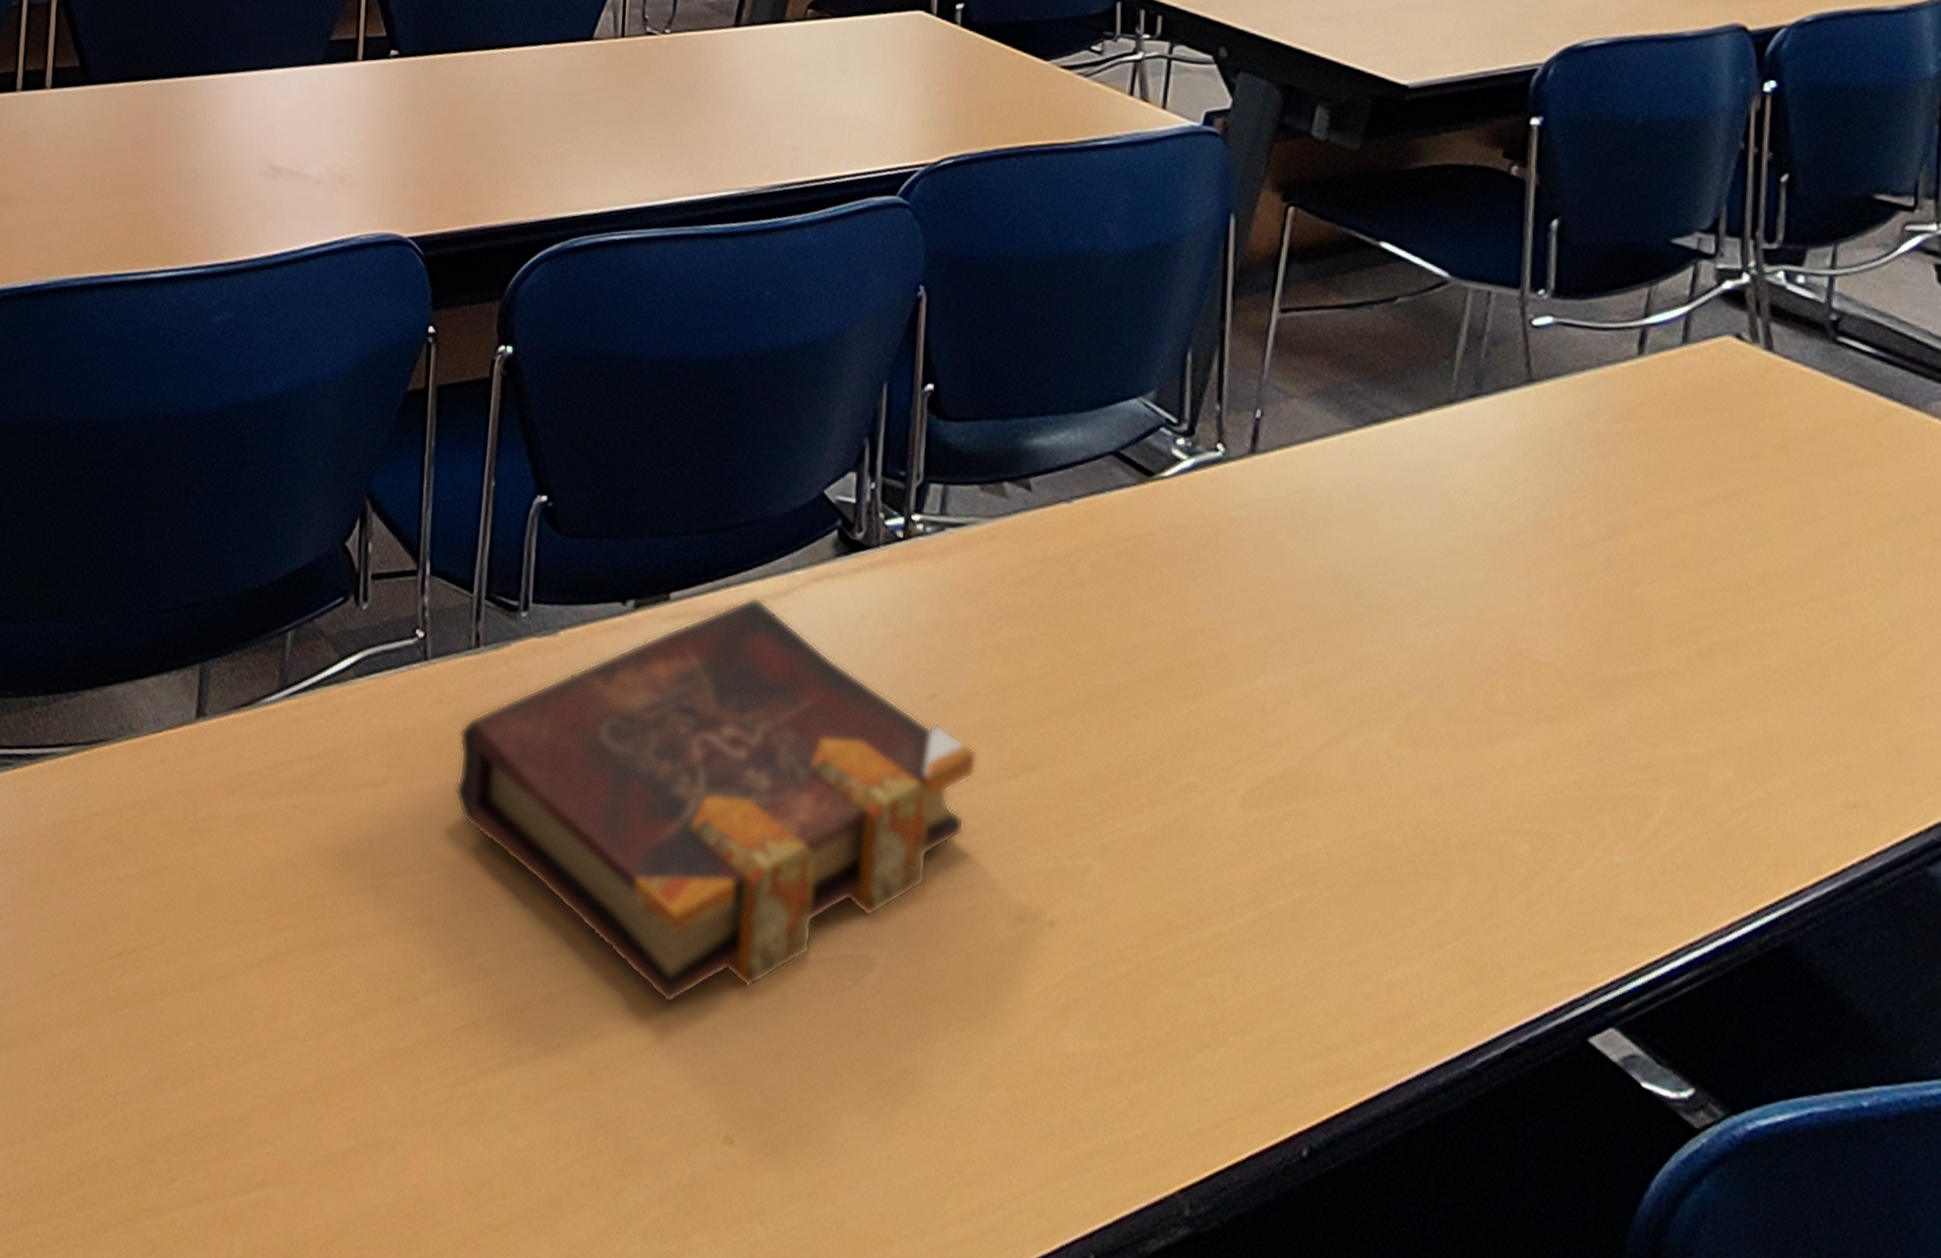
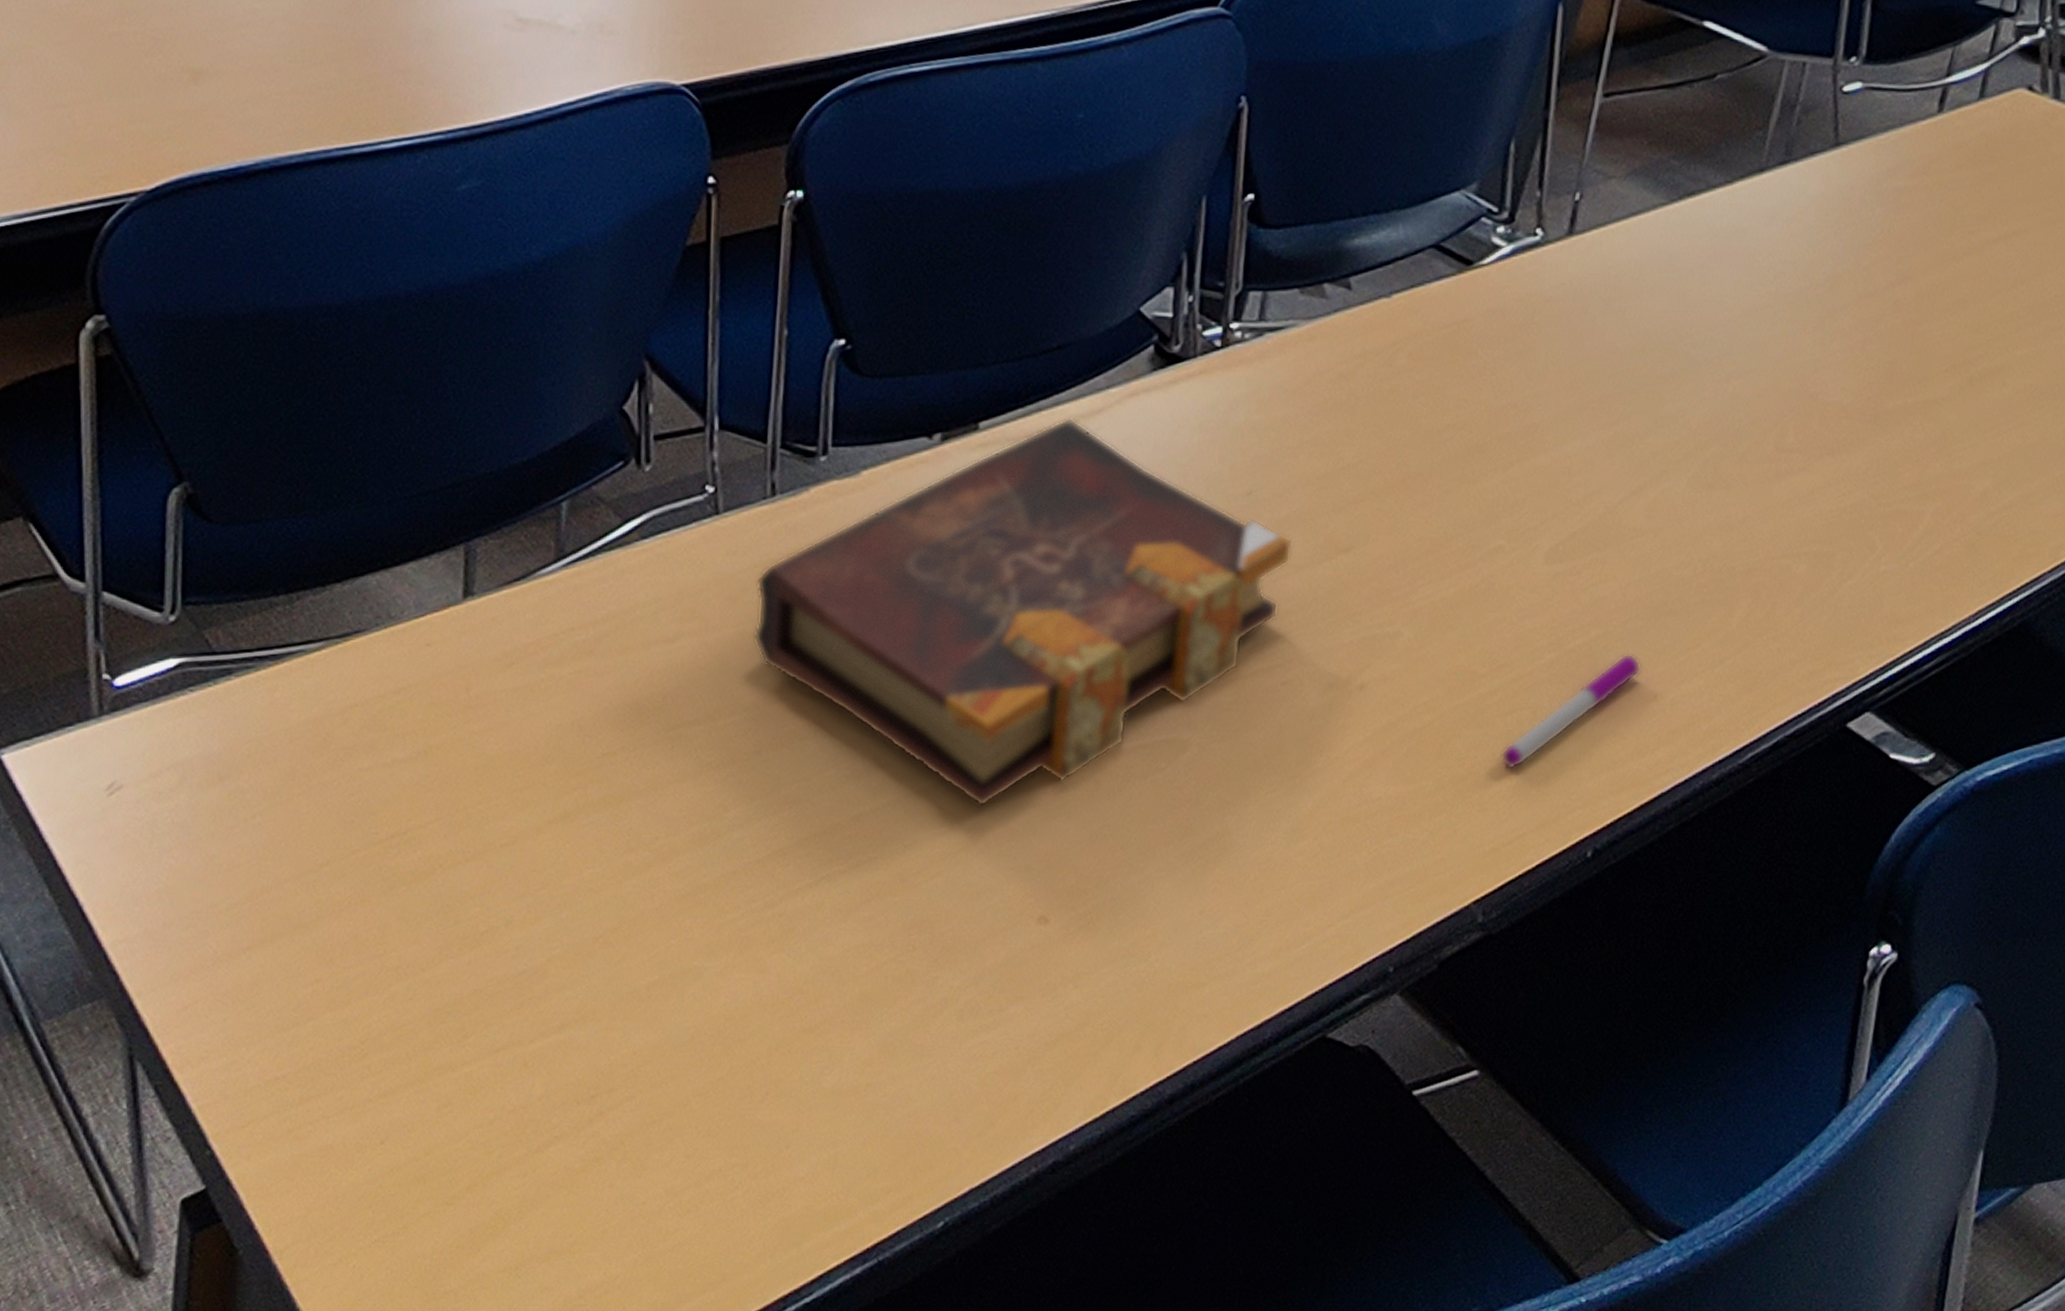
pen: none [1202,922,1352,1040] -> present [1500,653,1641,769]

